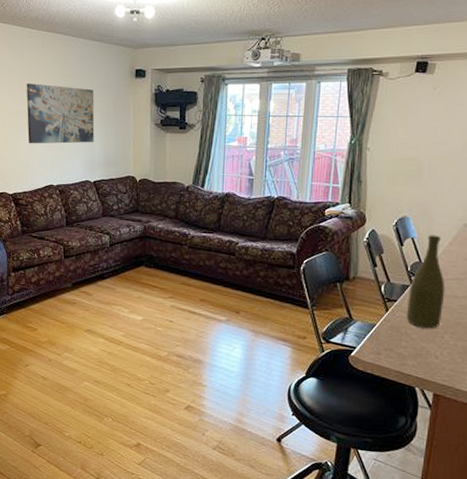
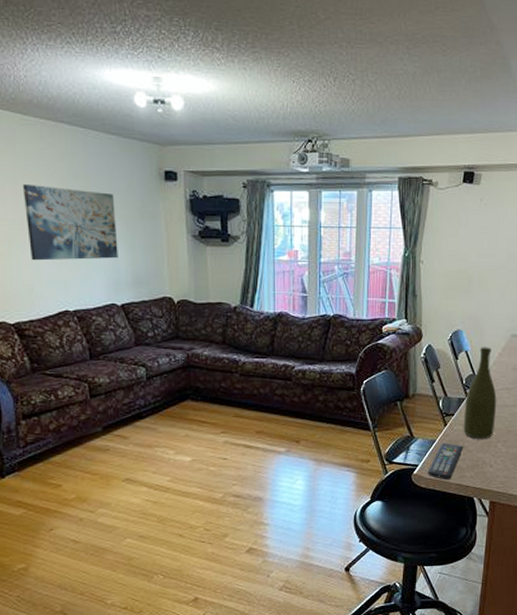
remote control: none [366,327,407,366] -> present [427,442,464,480]

